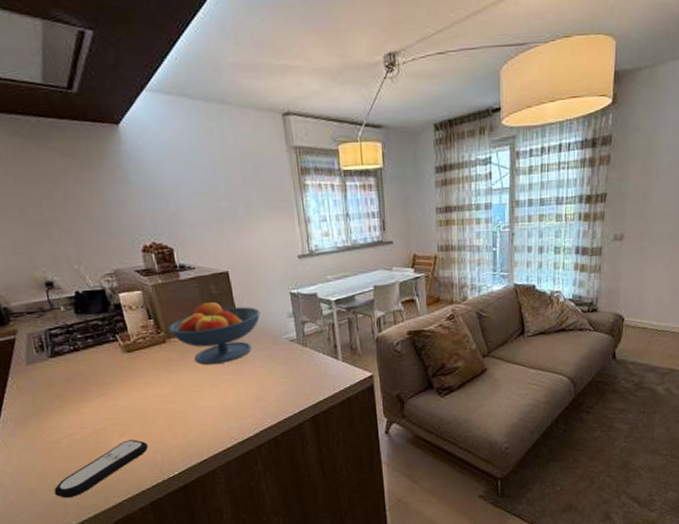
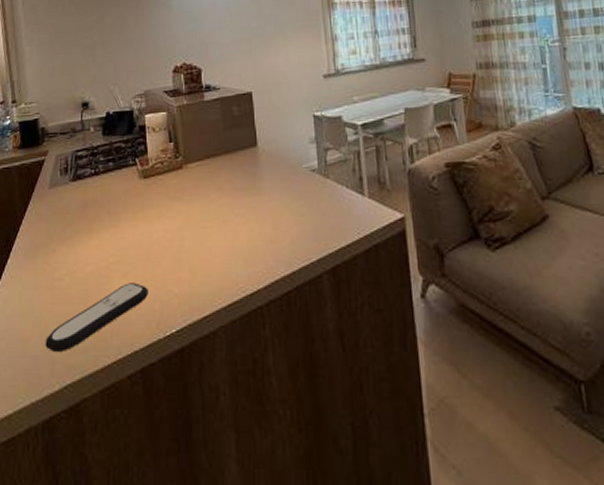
fruit bowl: present [168,302,261,365] -> none [186,124,281,196]

